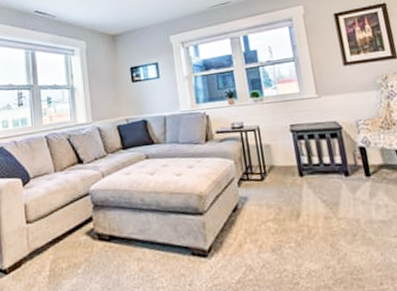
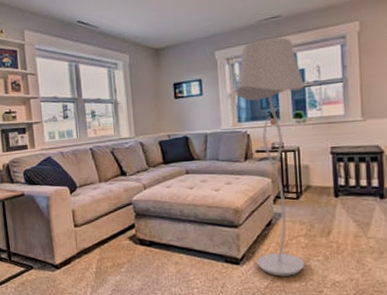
floor lamp: none [192,21,277,269] -> present [236,37,305,276]

